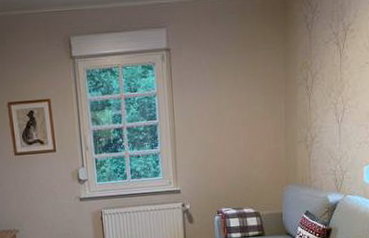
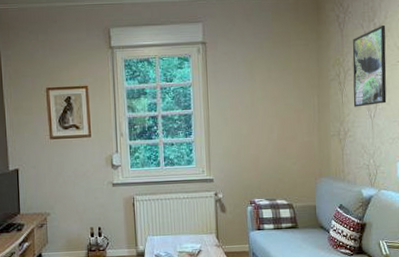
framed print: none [320,24,355,112] -> present [352,24,387,107]

